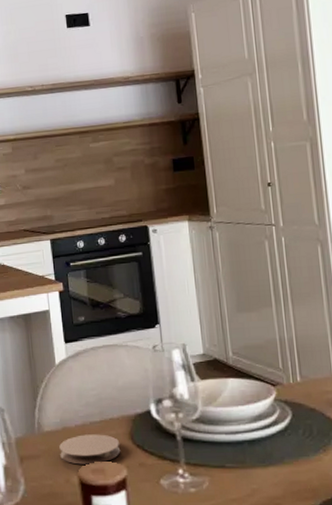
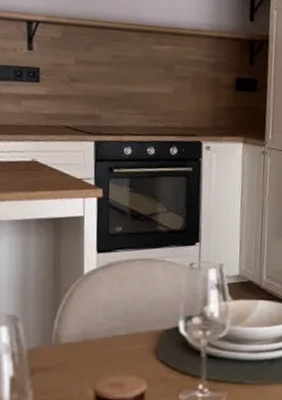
coaster: present [59,434,121,465] -> none [77,348,143,378]

